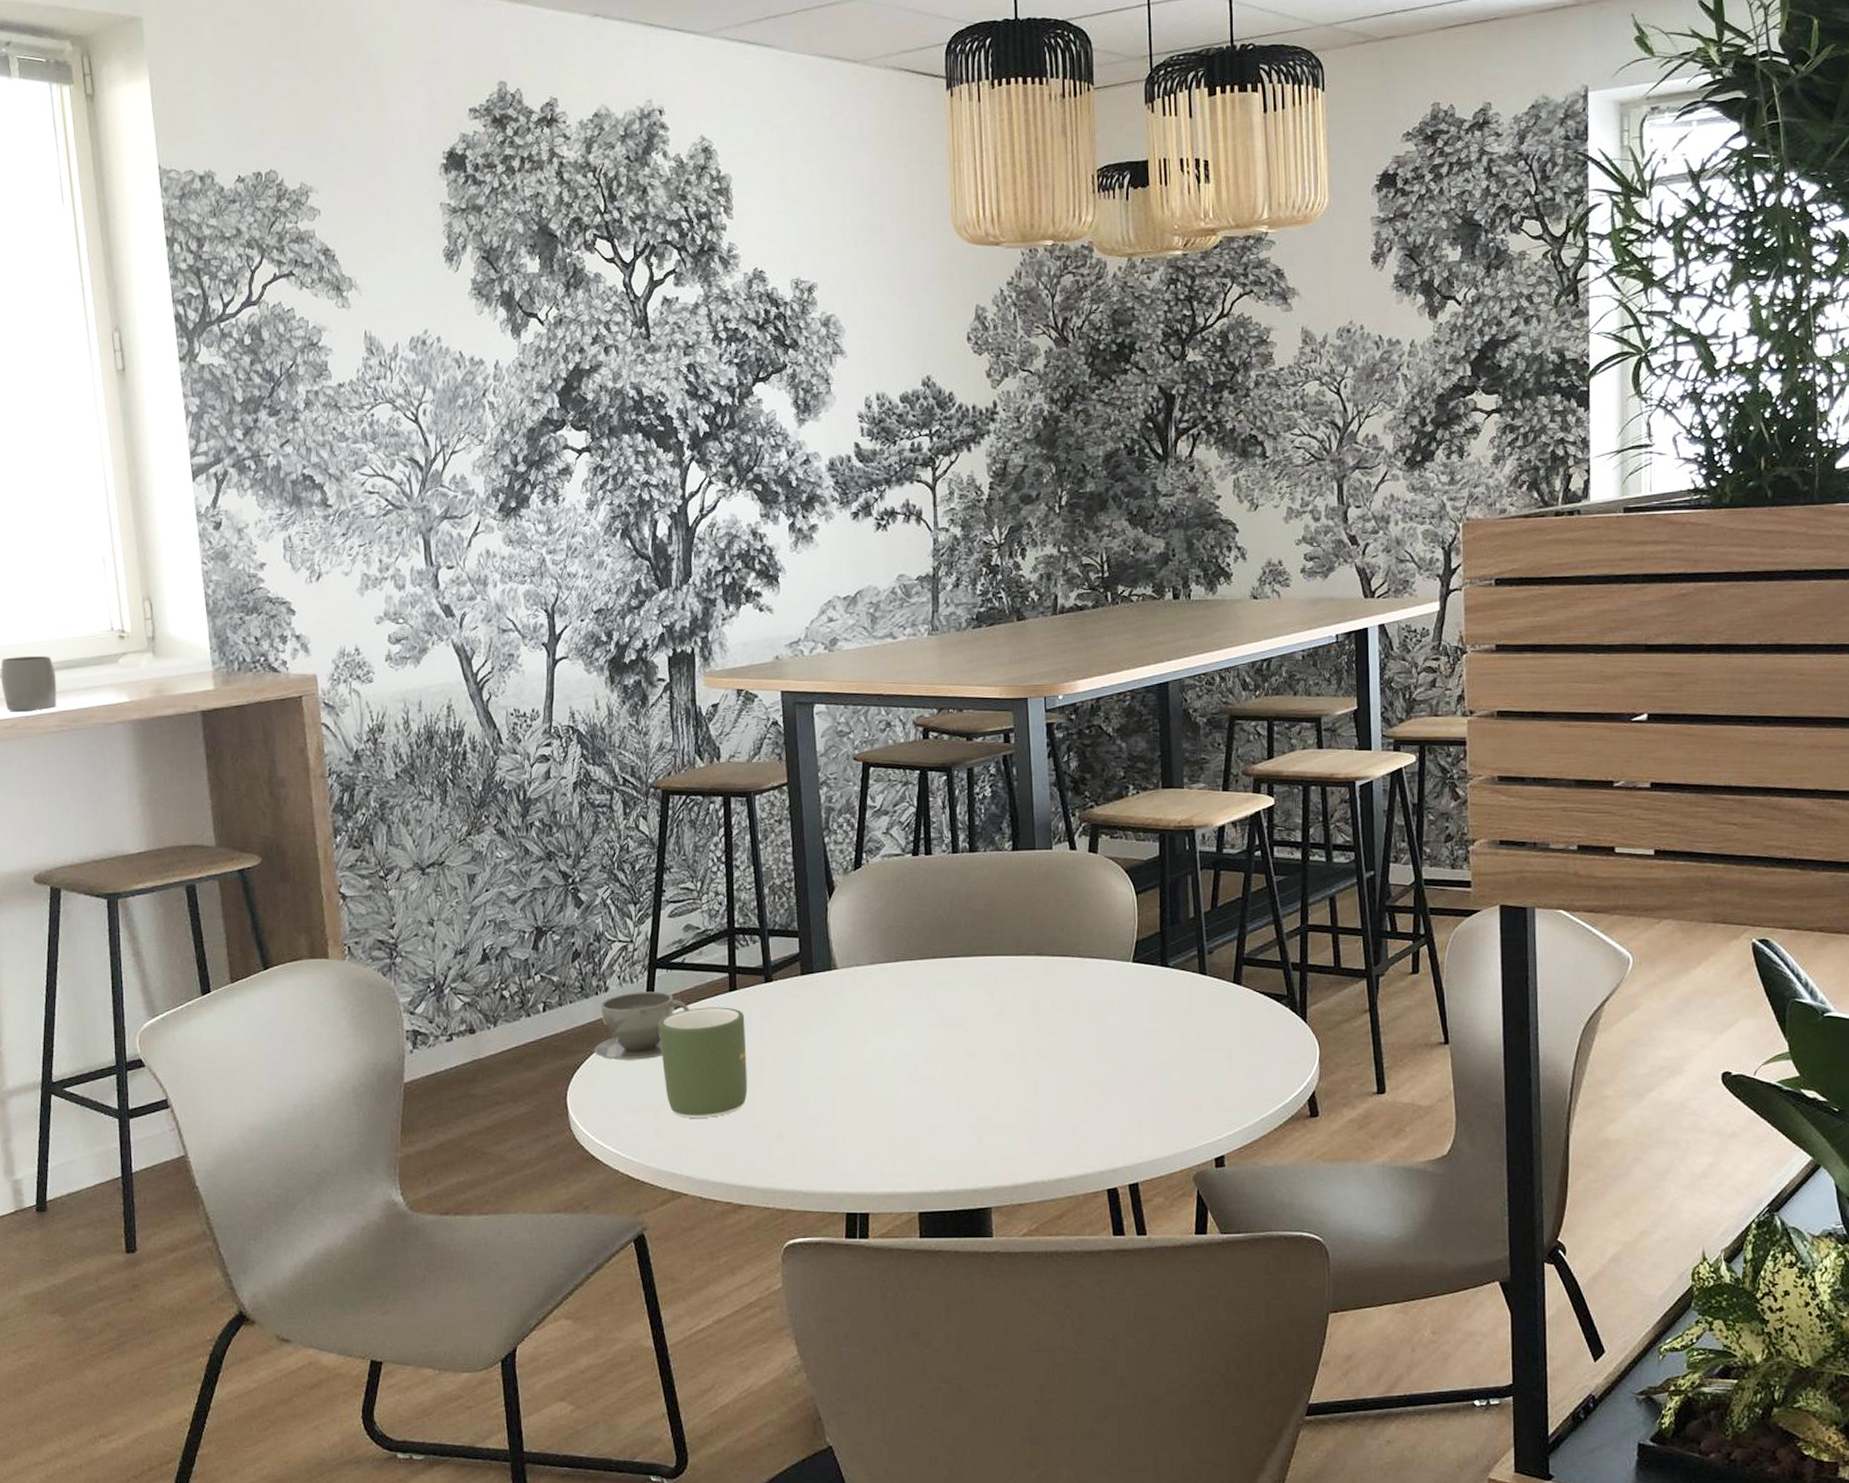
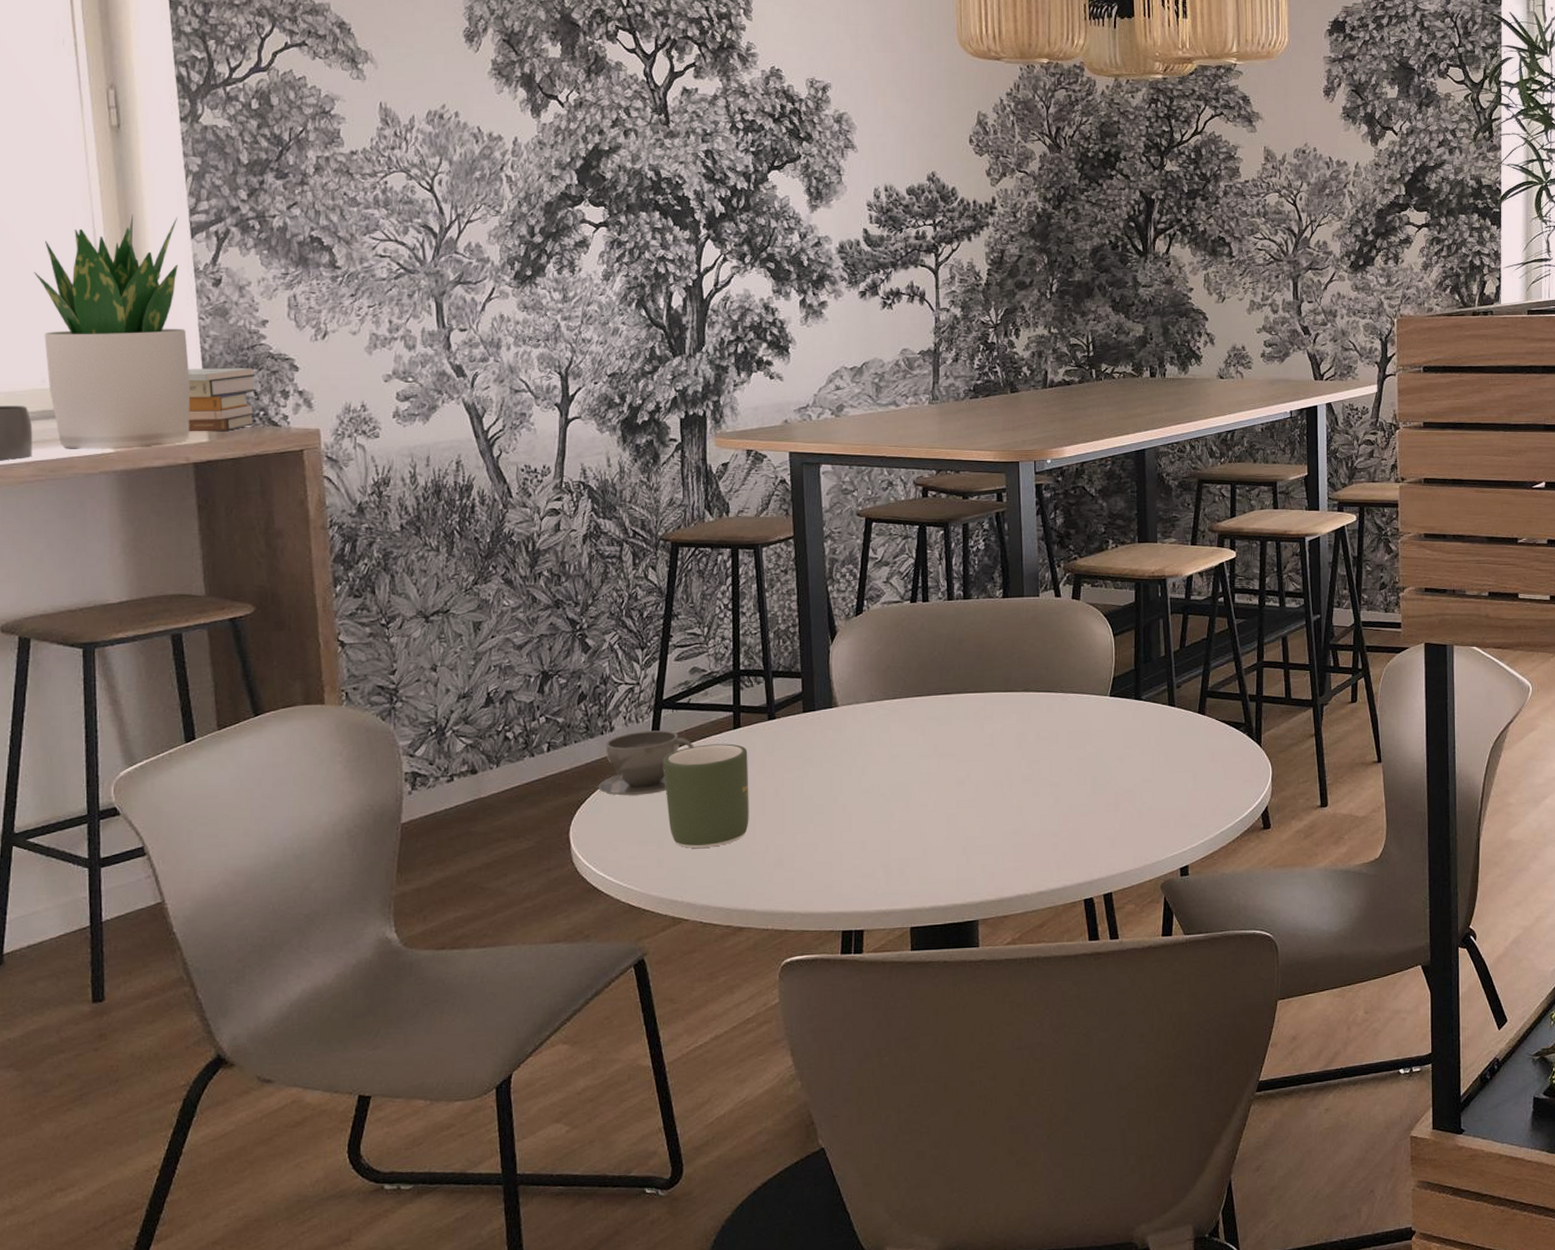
planter: none [53,459,197,699] -> present [34,214,190,449]
books: none [193,613,257,680] -> present [187,368,257,432]

